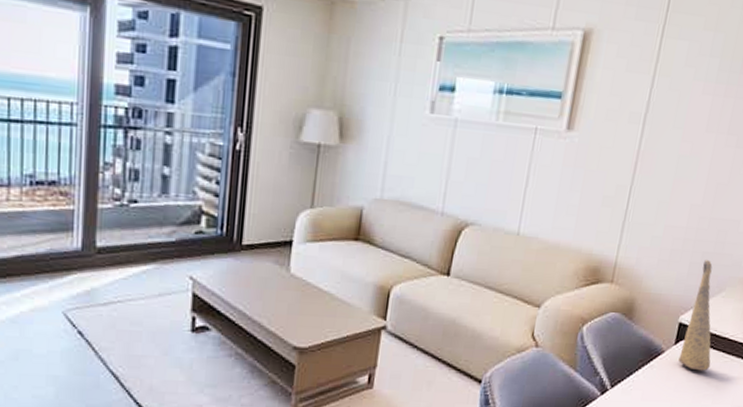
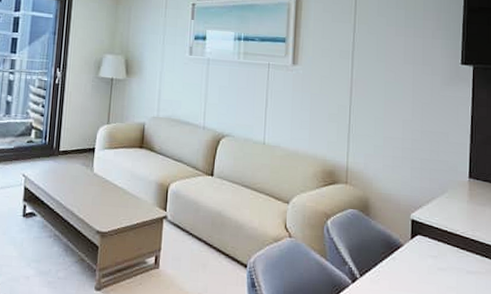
decorative vase: present [678,259,713,371] -> none [417,164,448,265]

